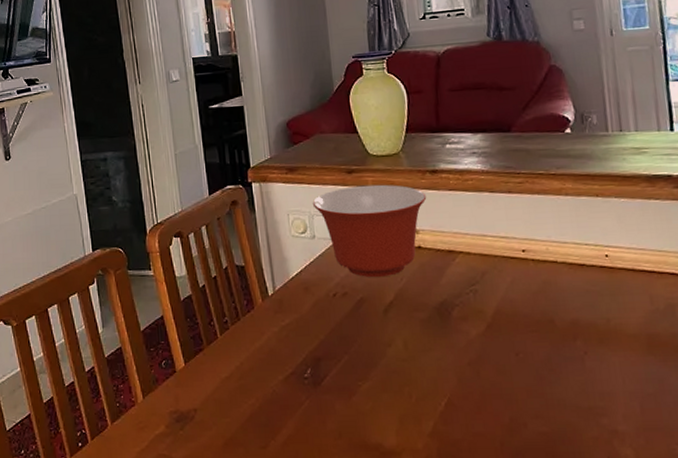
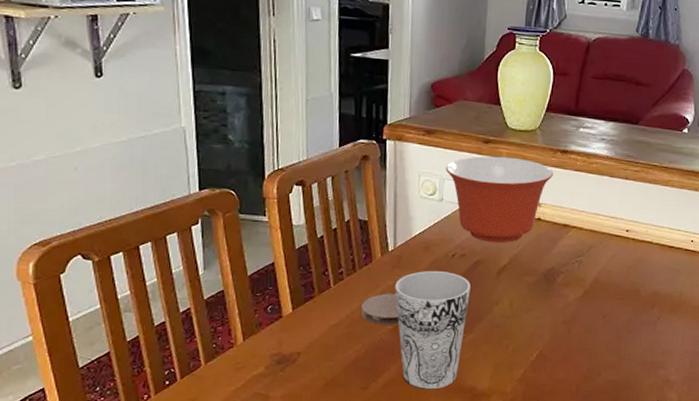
coaster: none [250,340,290,377] -> present [361,293,400,326]
cup: none [280,313,360,448] -> present [395,271,471,390]

